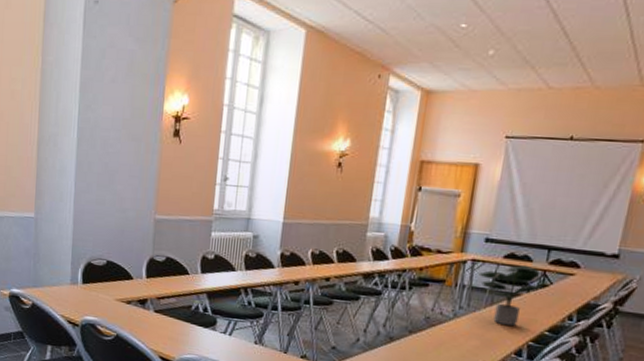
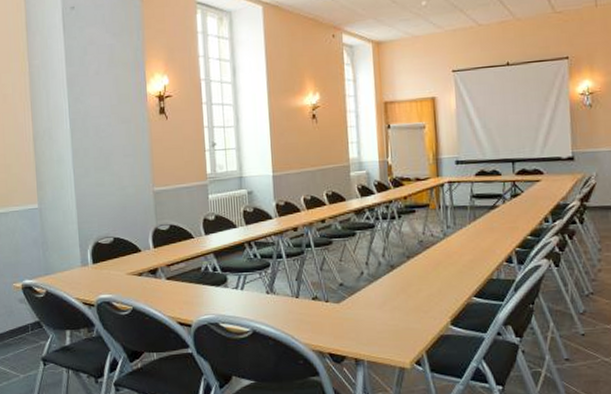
potted plant: present [477,266,543,326] -> none [455,180,516,236]

